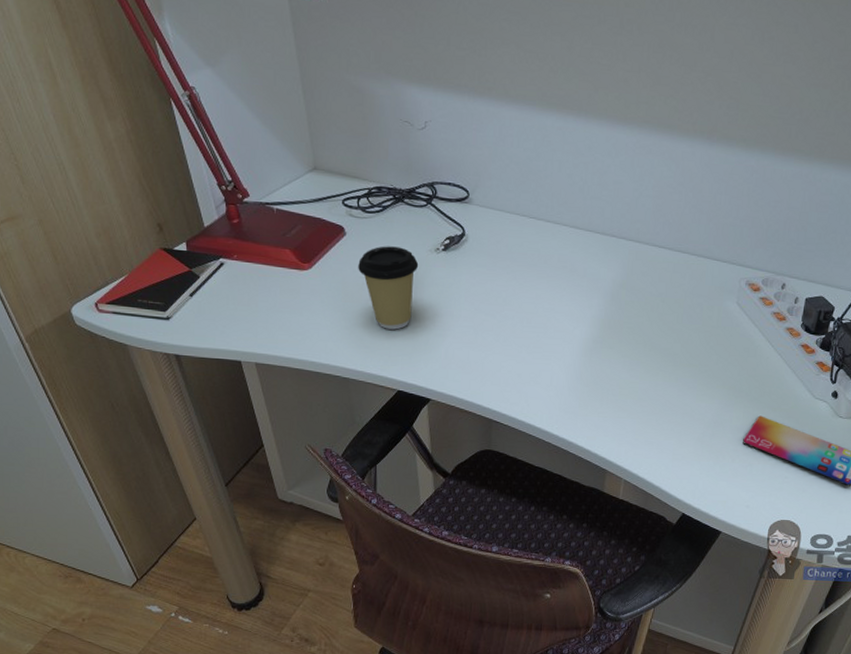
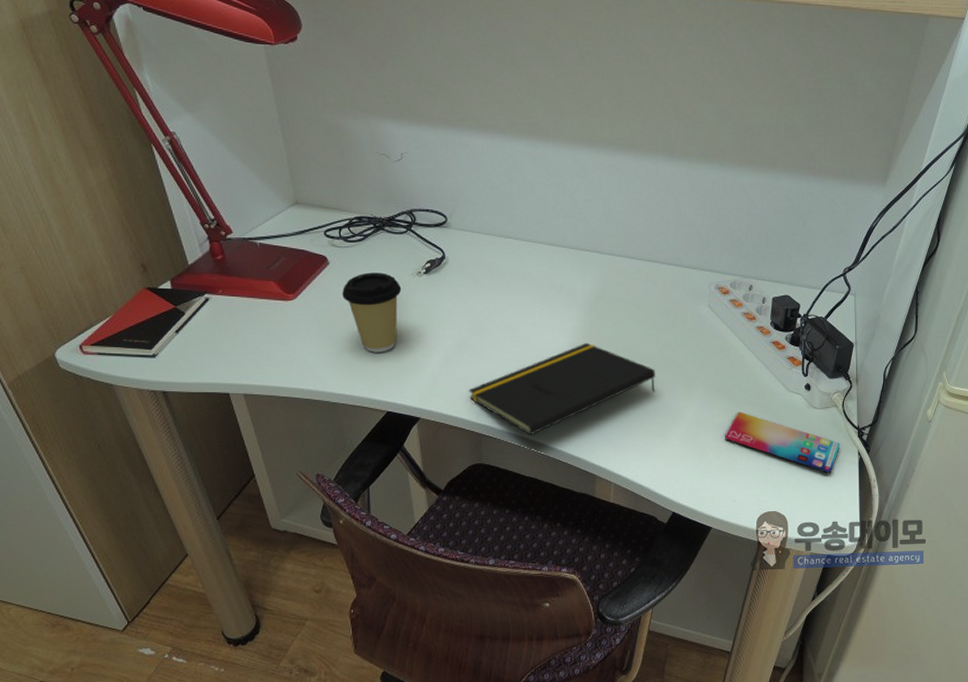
notepad: none [481,333,676,425] -> present [468,342,655,436]

